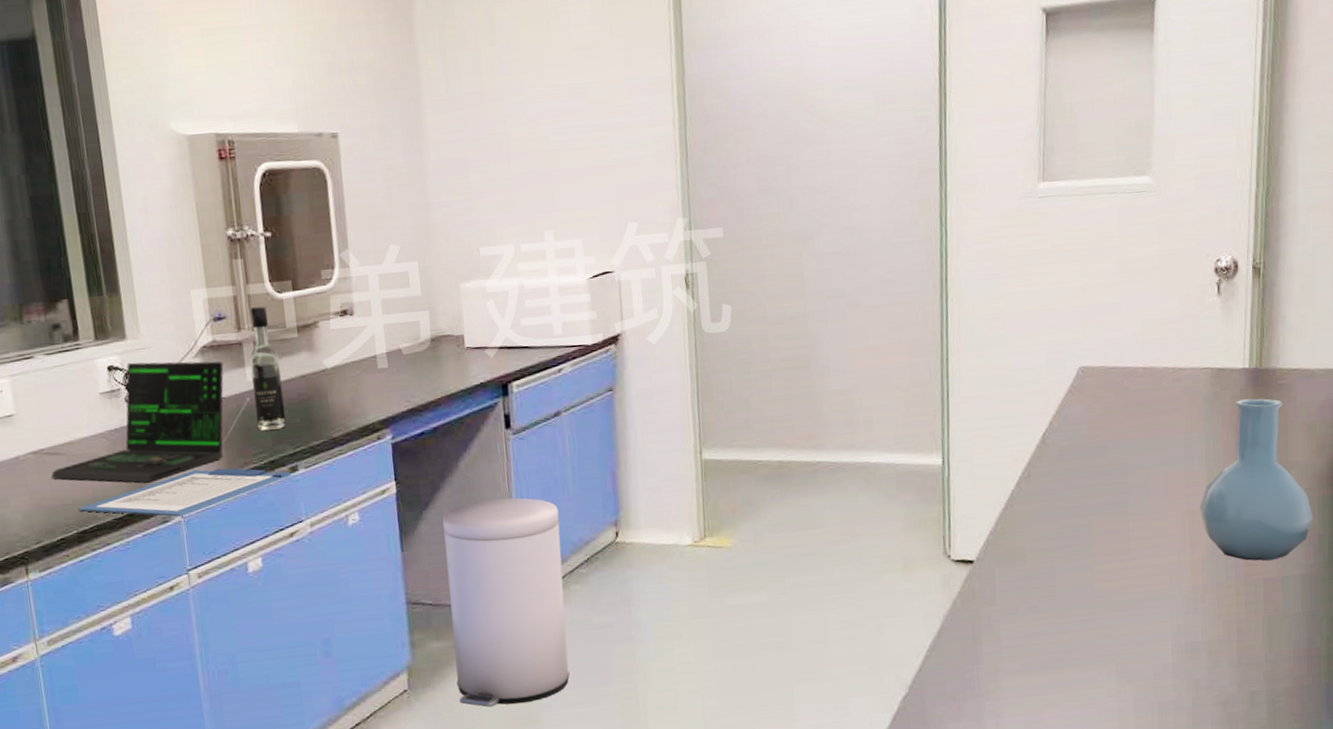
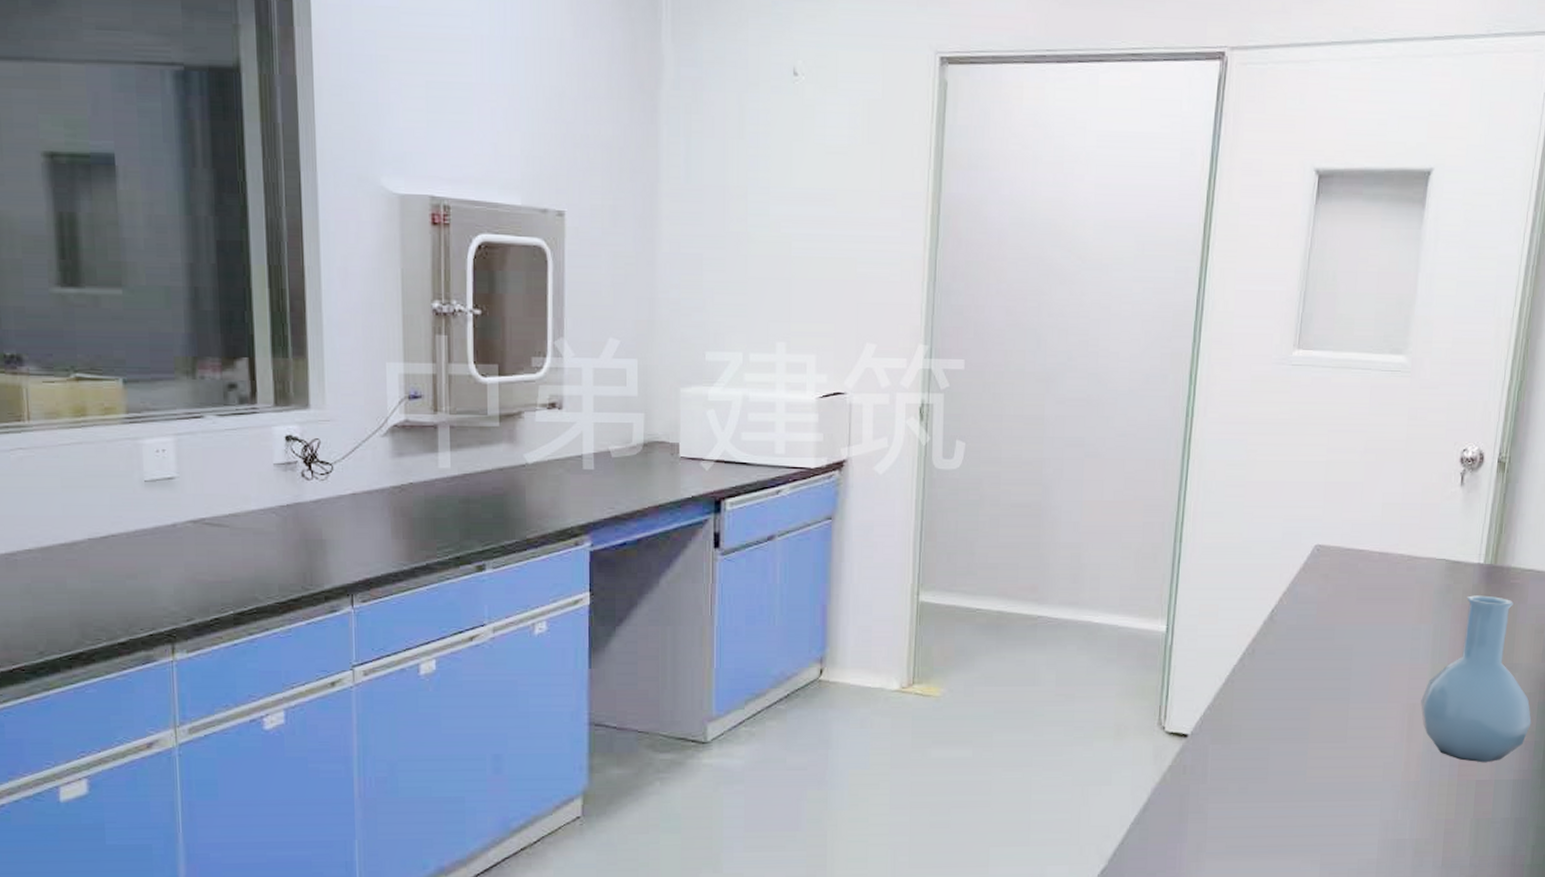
laptop: present [50,361,250,483] -> none [210,434,440,567]
clipboard: present [78,468,291,517] -> none [238,559,477,607]
bottle: present [250,305,286,431] -> none [444,388,477,523]
pedal bin: present [442,497,570,708] -> none [634,622,762,843]

